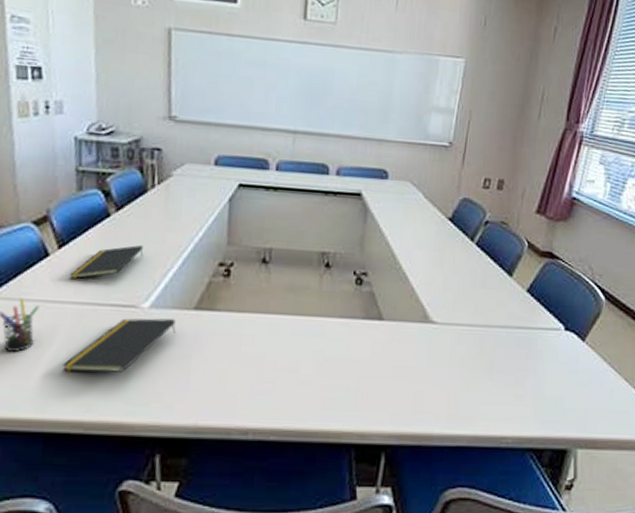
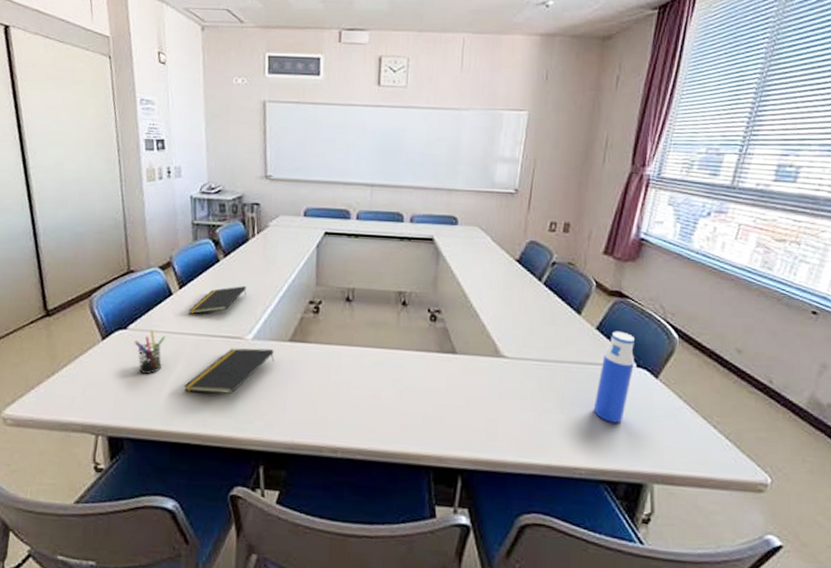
water bottle: none [521,293,565,389] -> present [593,331,636,423]

